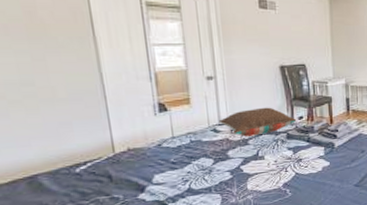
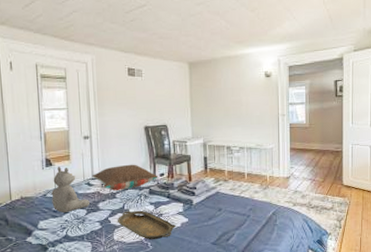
teddy bear: none [168,112,217,164] -> present [51,167,90,213]
serving tray: none [251,156,316,186] -> present [118,210,176,239]

